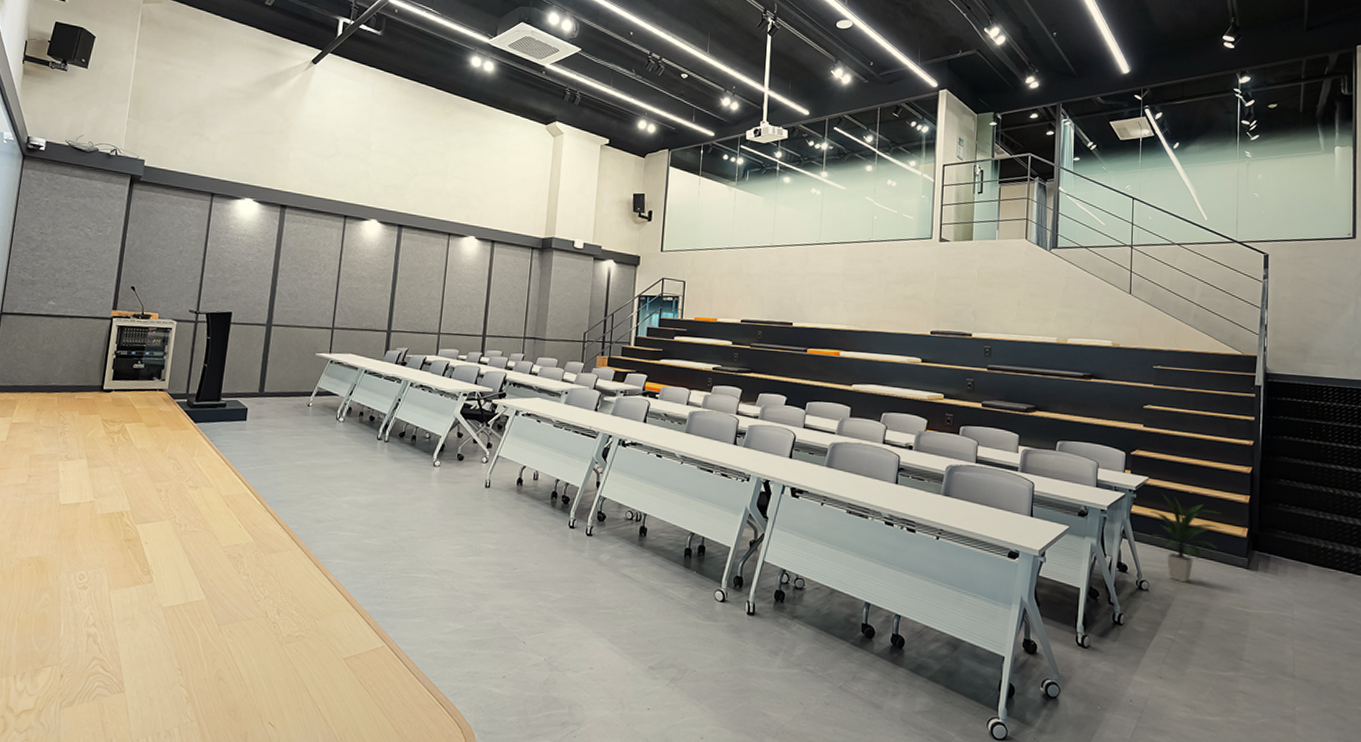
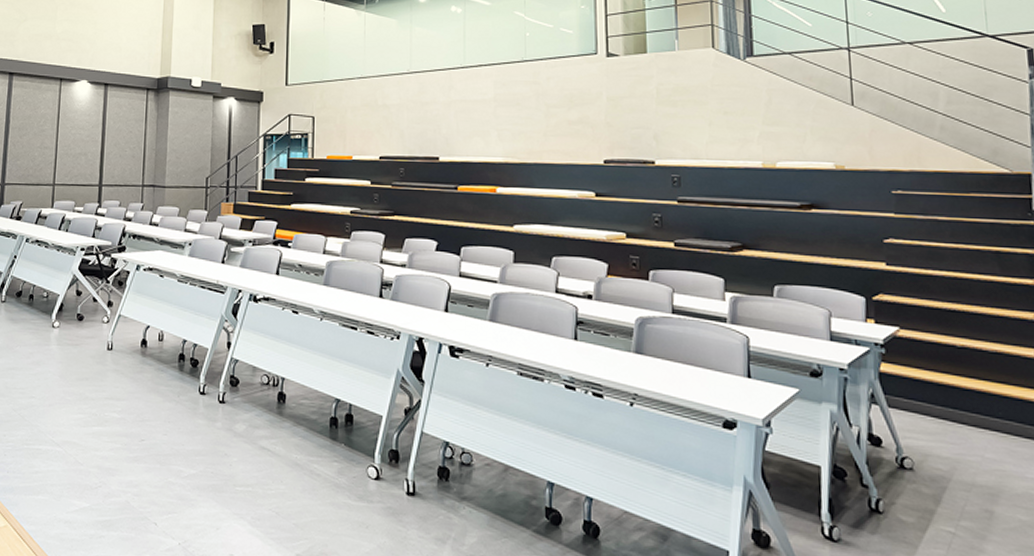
indoor plant: present [1145,492,1224,583] -> none [902,346,1010,460]

